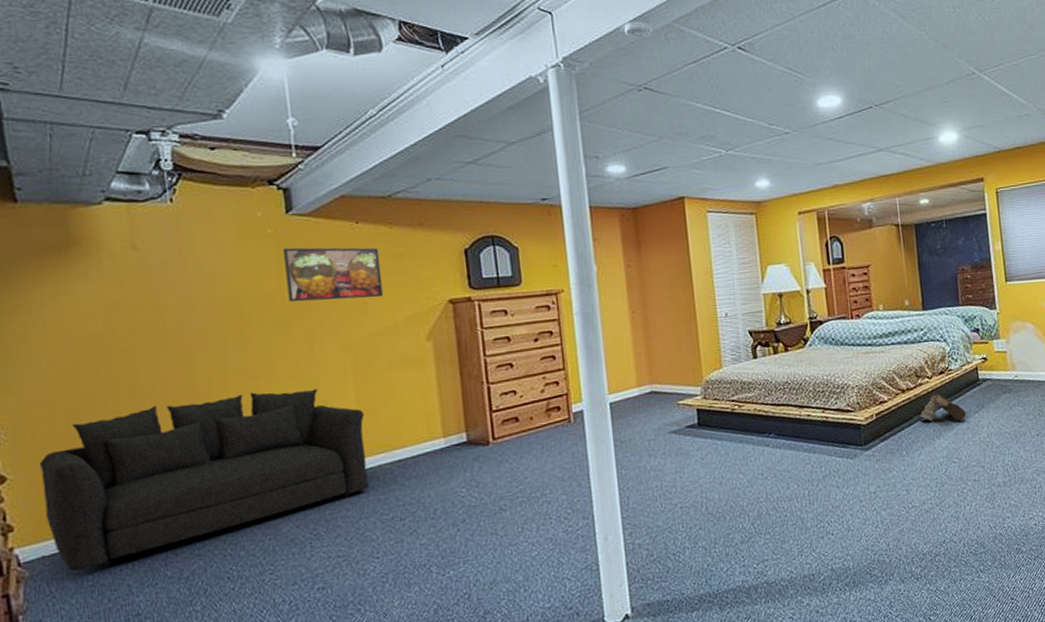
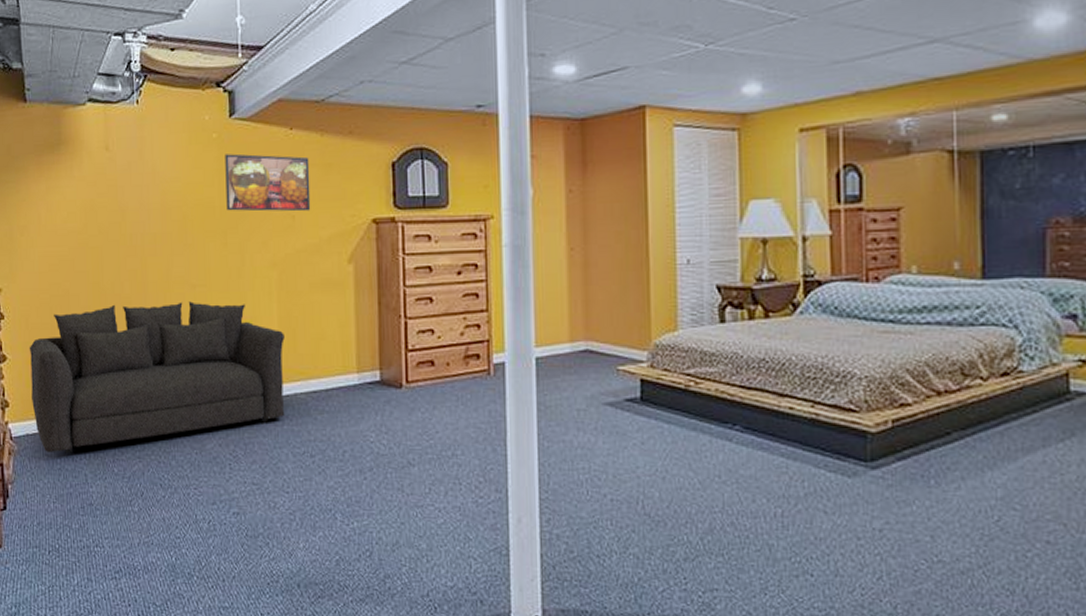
boots: present [920,393,966,422] -> none [964,403,1042,450]

